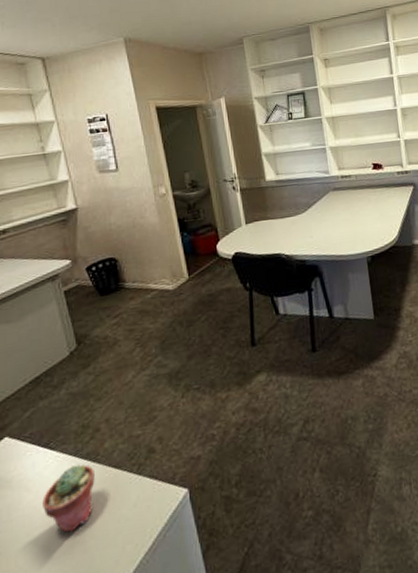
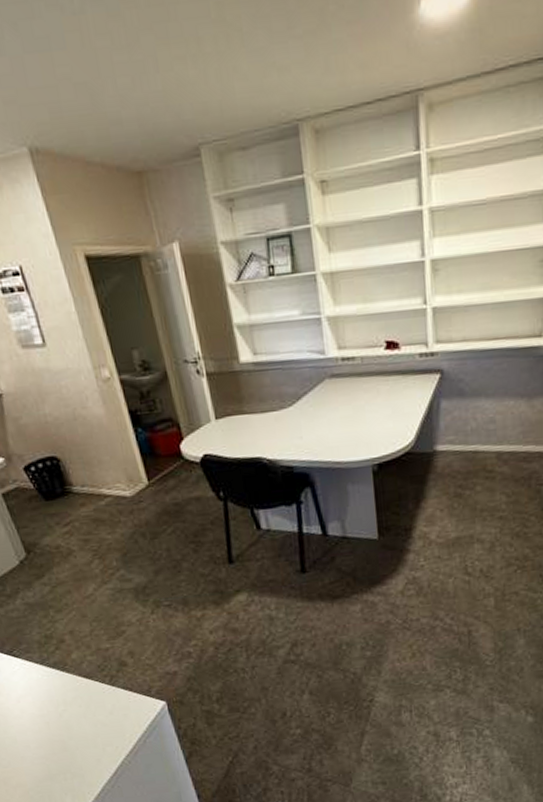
potted succulent: present [42,464,95,533] -> none [14,672,67,733]

